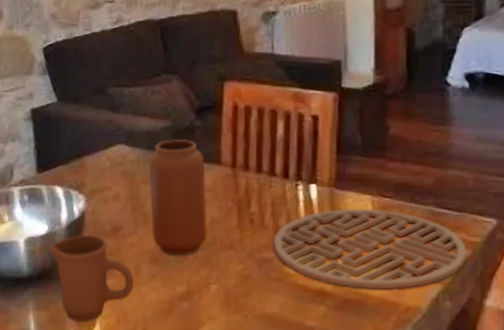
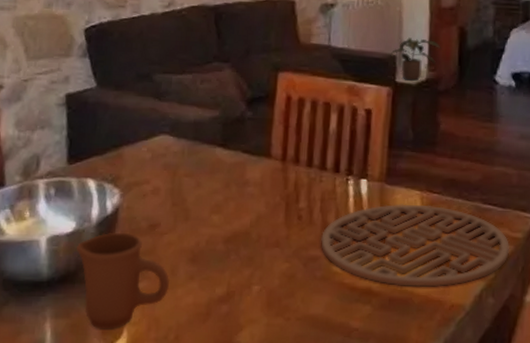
vase: present [148,139,207,255] -> none [192,130,254,254]
potted plant: none [335,42,388,85] -> present [390,37,441,81]

